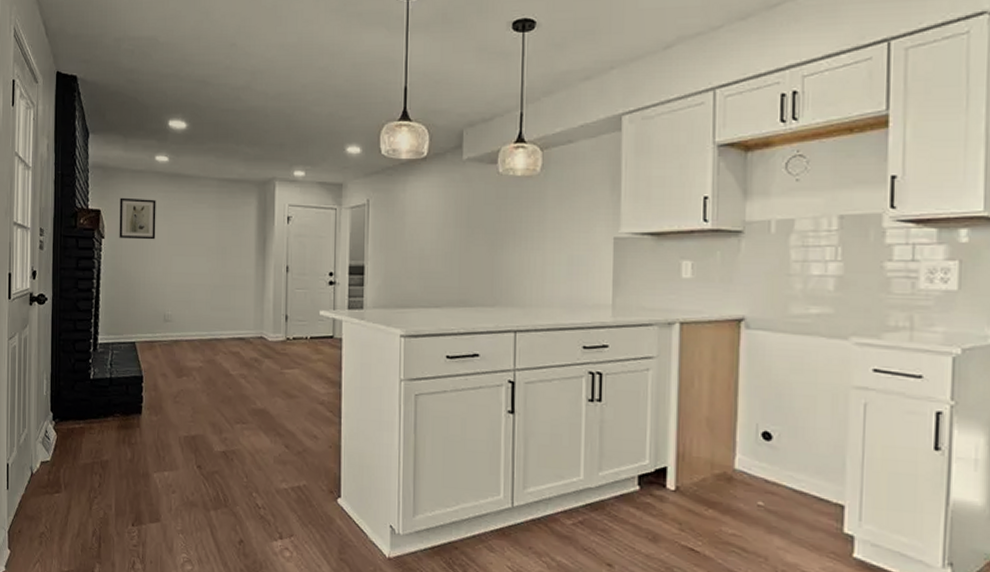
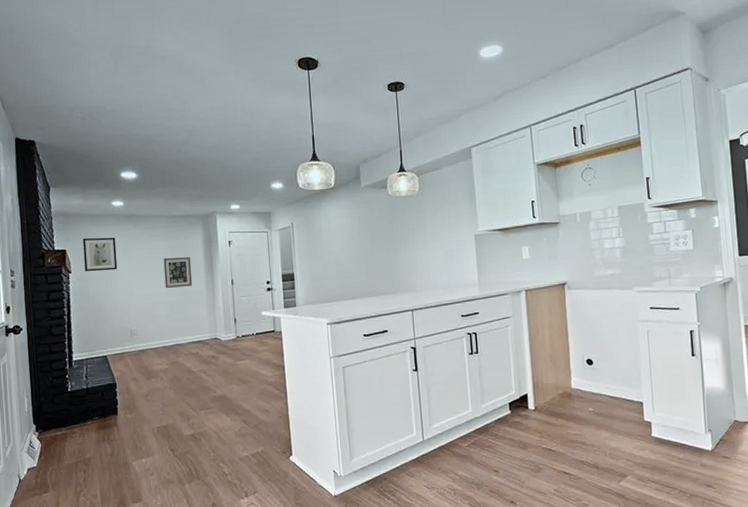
wall art: none [207,230,241,269] -> present [163,257,193,288]

